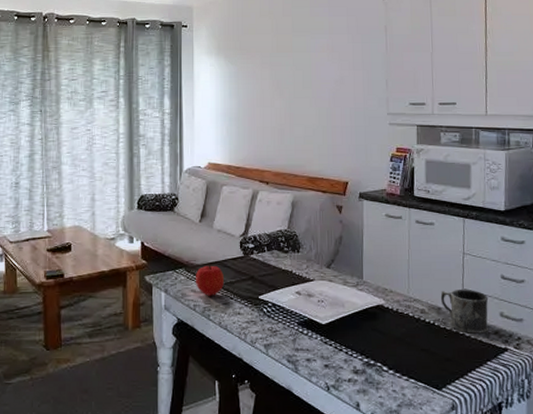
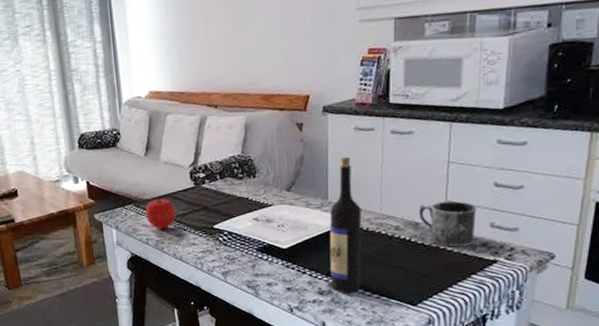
wine bottle: none [364,240,392,373] -> present [329,156,362,293]

